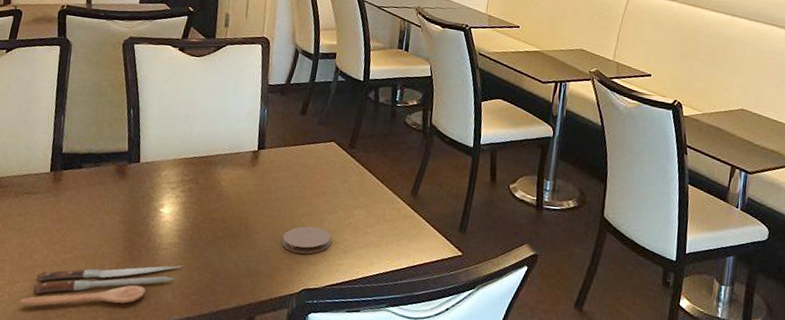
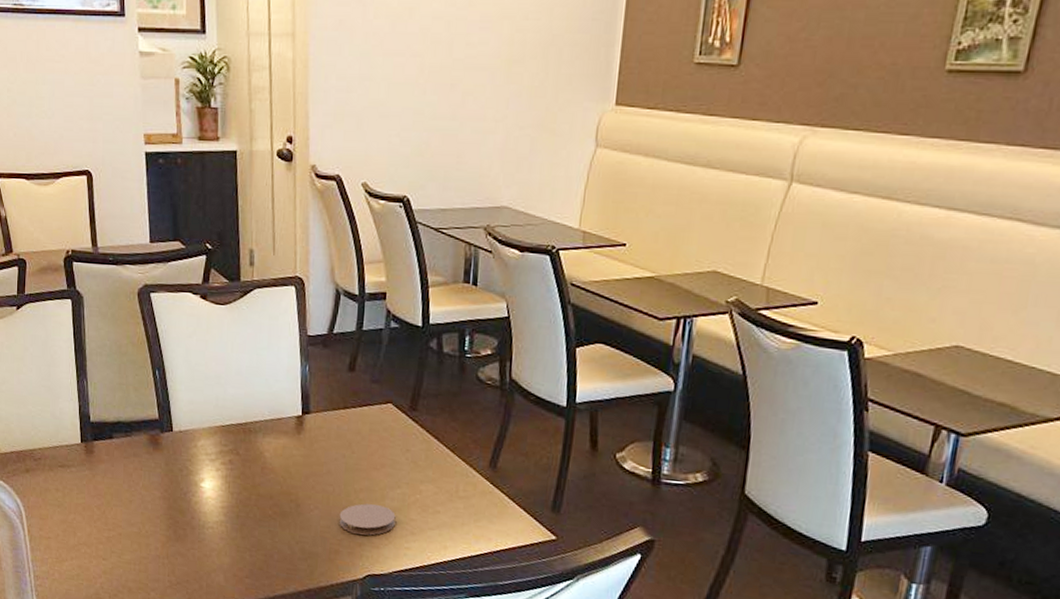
spoon: present [19,265,183,306] -> none [70,546,232,586]

